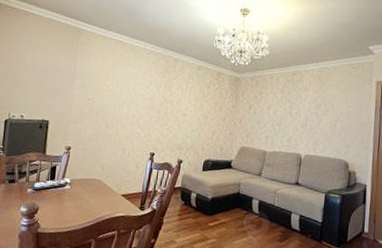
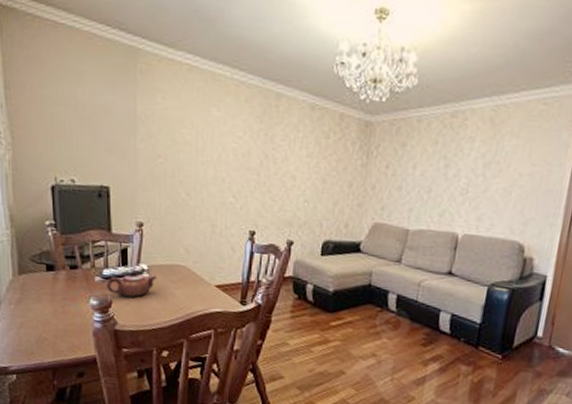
teapot: none [36,183,77,206] -> present [107,270,158,298]

